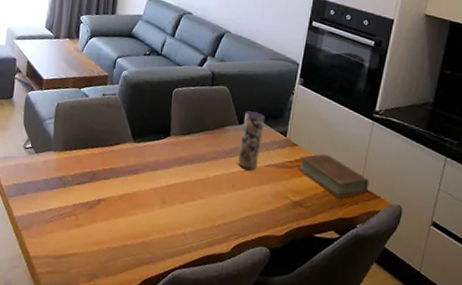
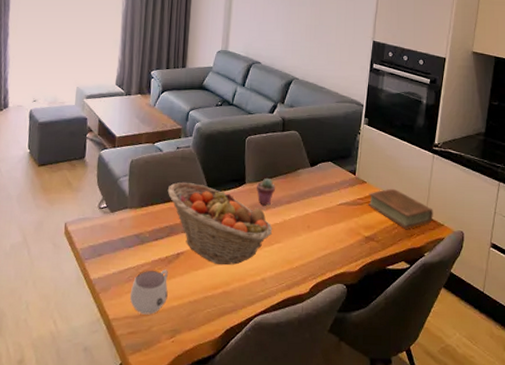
mug: none [50,213,89,257] -> present [129,269,168,315]
fruit basket: none [91,129,195,217] -> present [167,182,272,265]
potted succulent: none [181,132,202,160] -> present [256,178,276,206]
vase: present [237,111,265,170] -> none [311,153,335,210]

